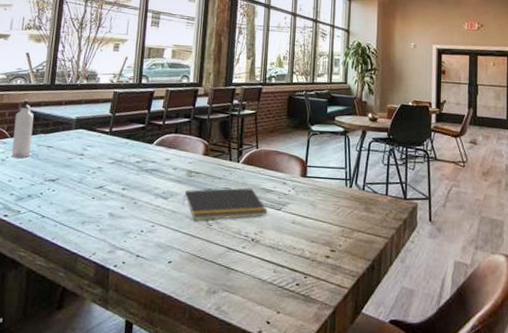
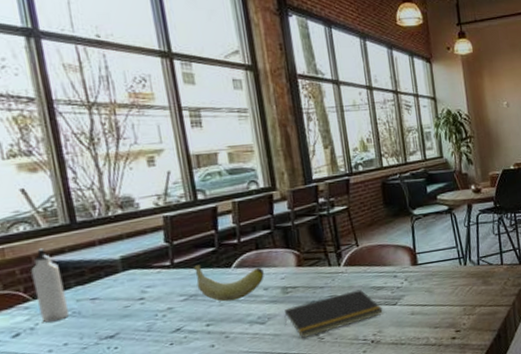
banana: none [123,136,177,173] -> present [193,265,264,302]

